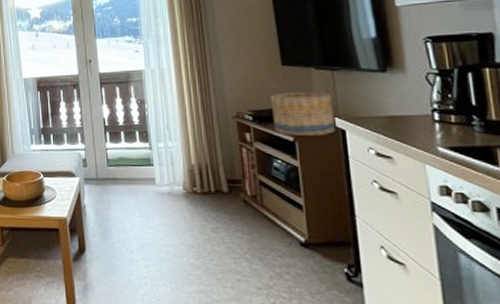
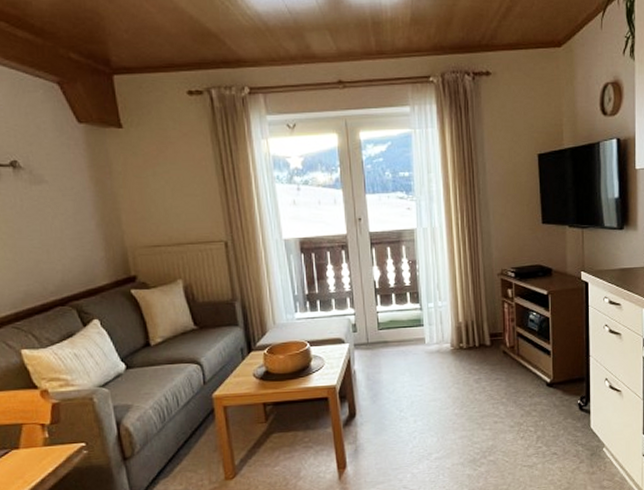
basket: present [270,92,335,136] -> none [530,249,580,290]

